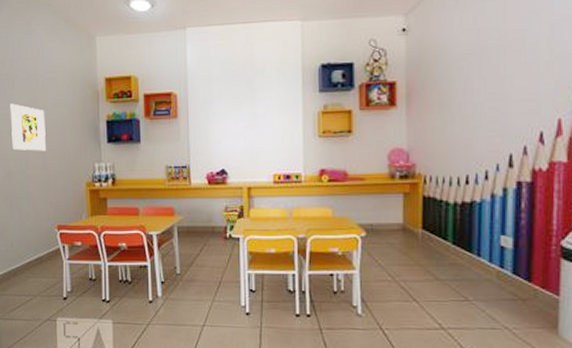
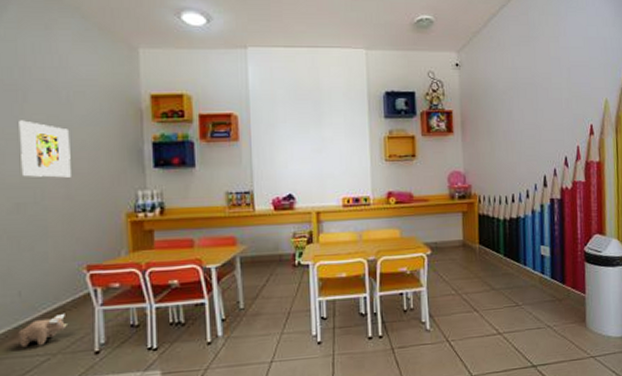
plush toy: none [11,264,44,288] -> present [18,314,67,348]

